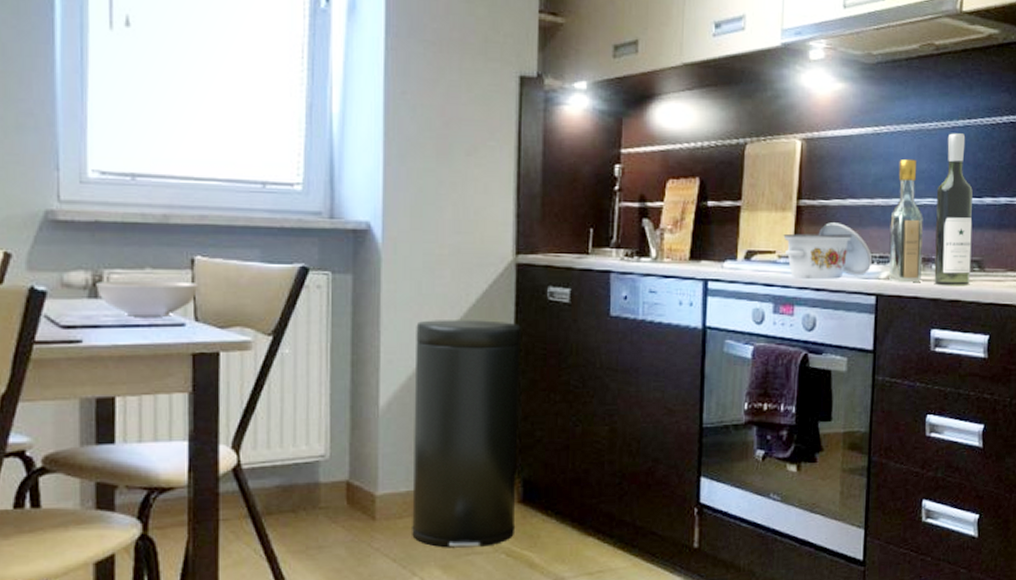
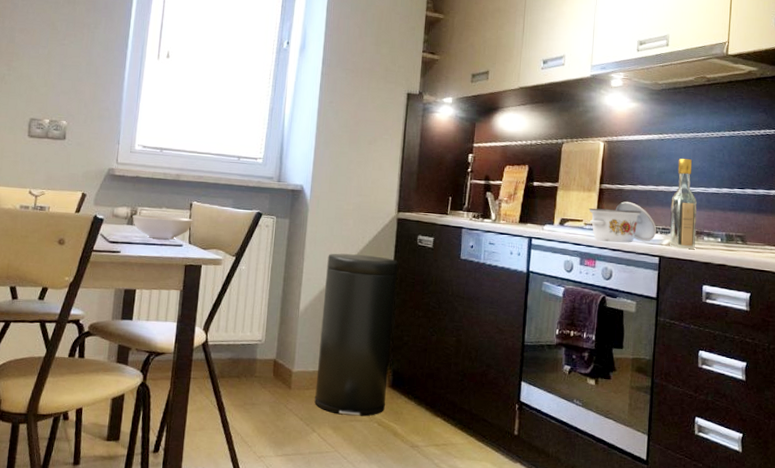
bottle: present [934,133,973,287] -> none [705,141,737,255]

